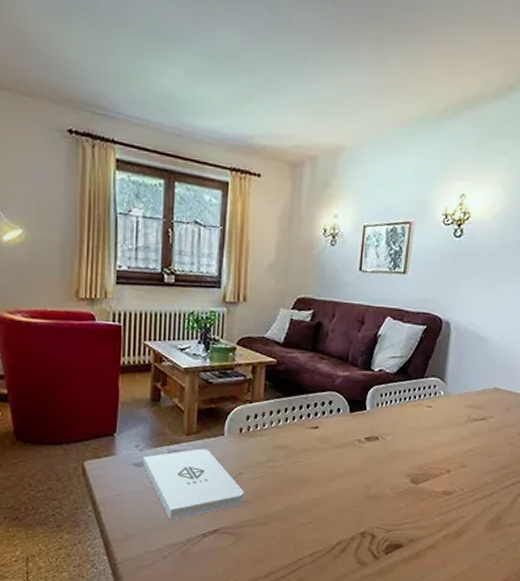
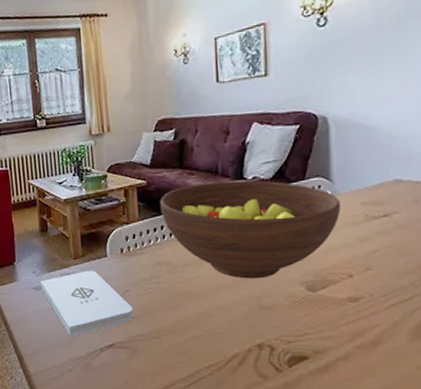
fruit bowl: none [287,369,450,469] -> present [160,180,341,279]

